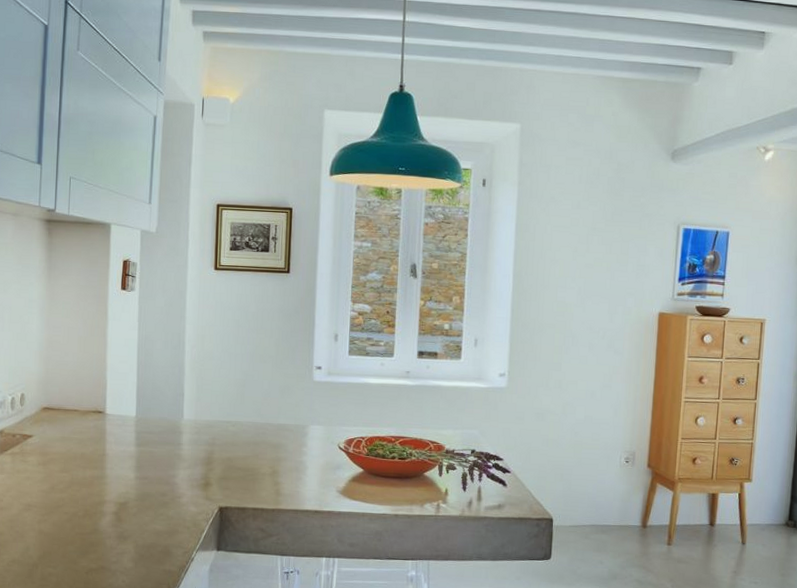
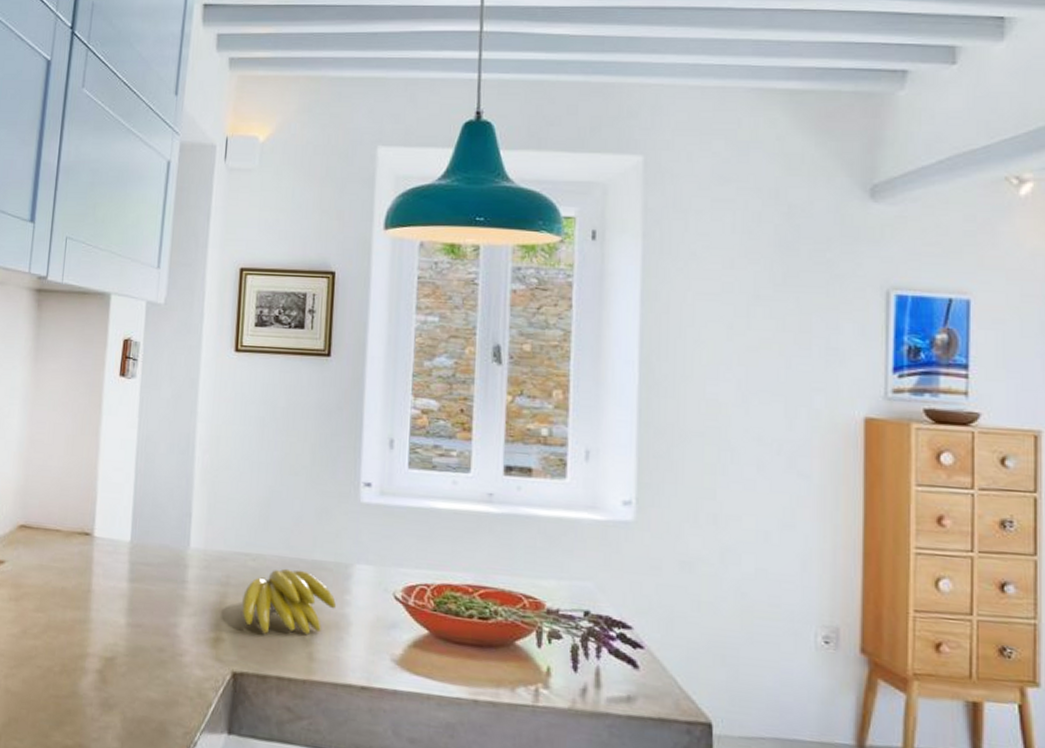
banana: none [225,431,297,478] -> present [241,568,337,635]

